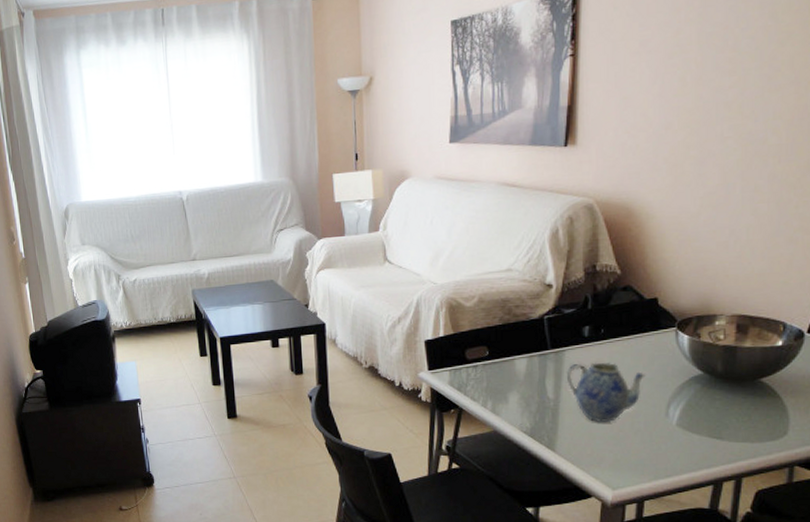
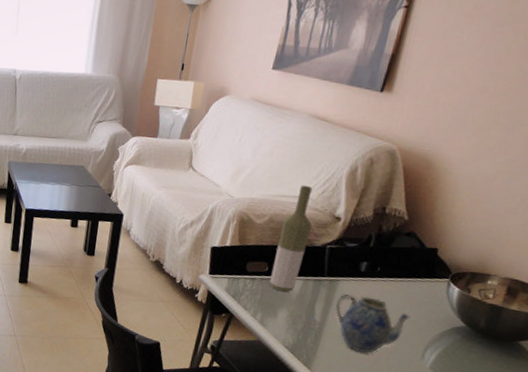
bottle: none [492,257,524,373] -> present [269,185,313,292]

